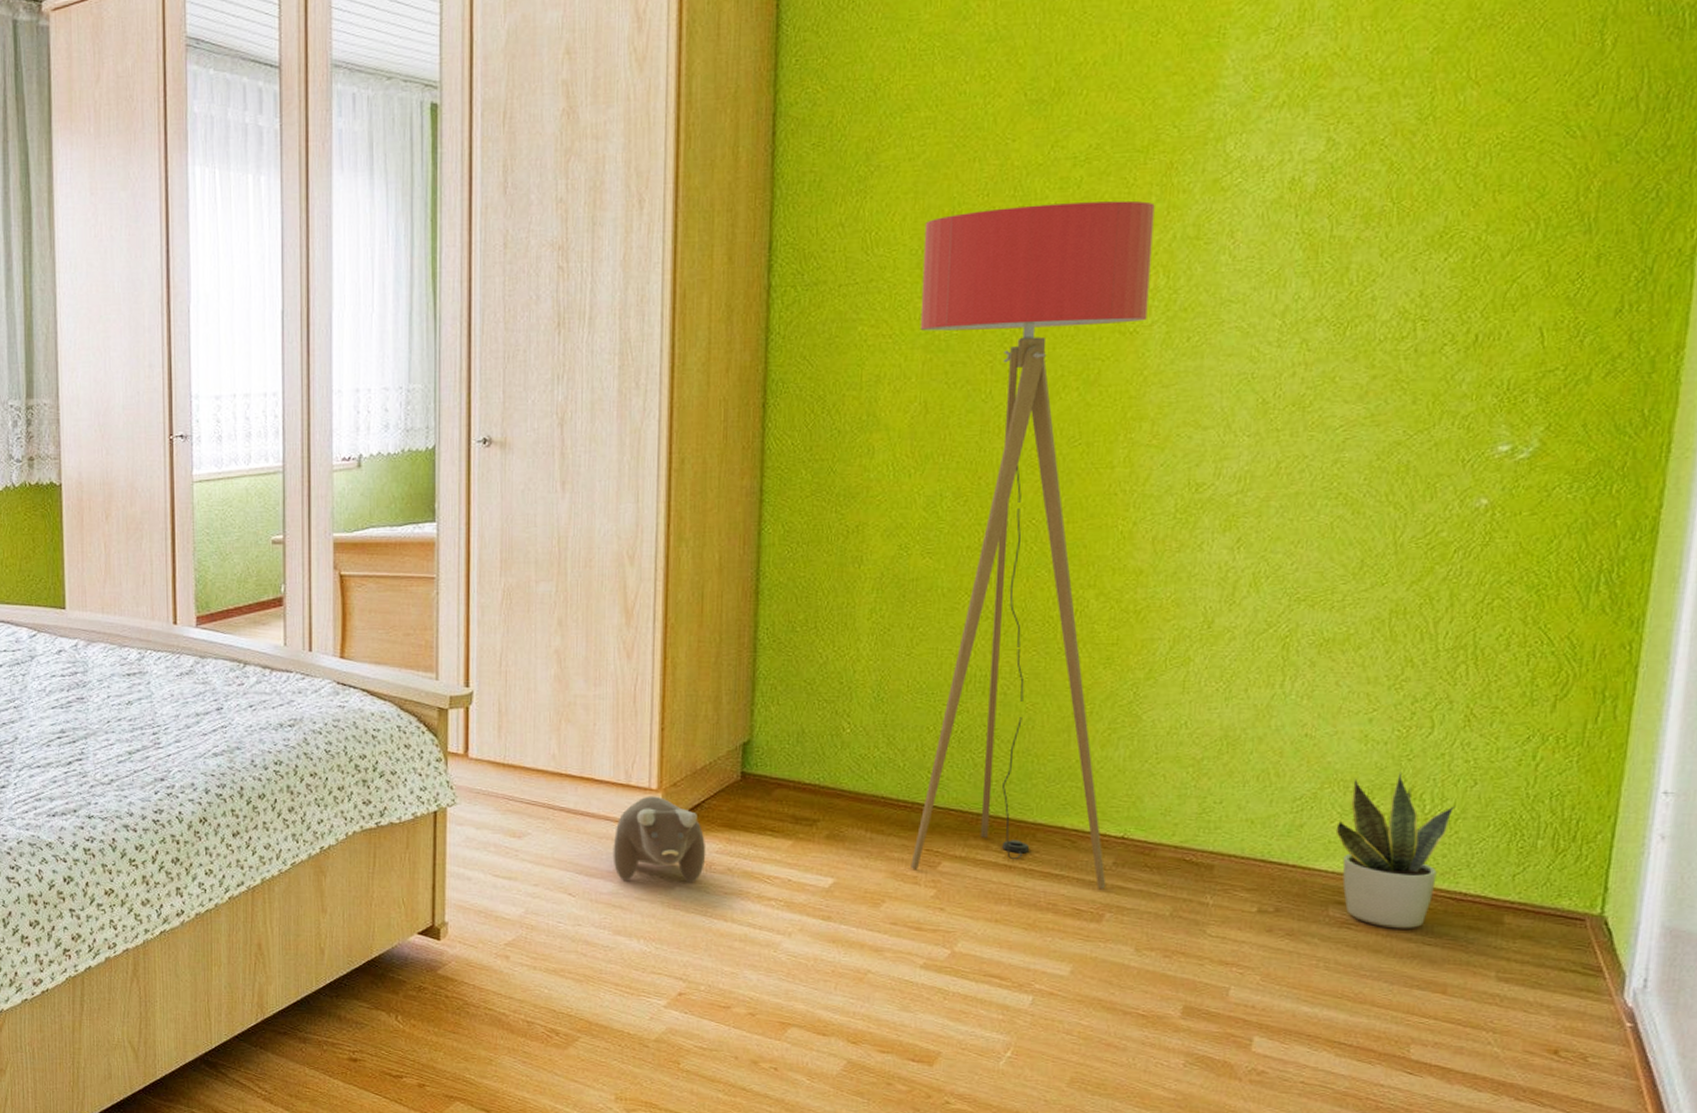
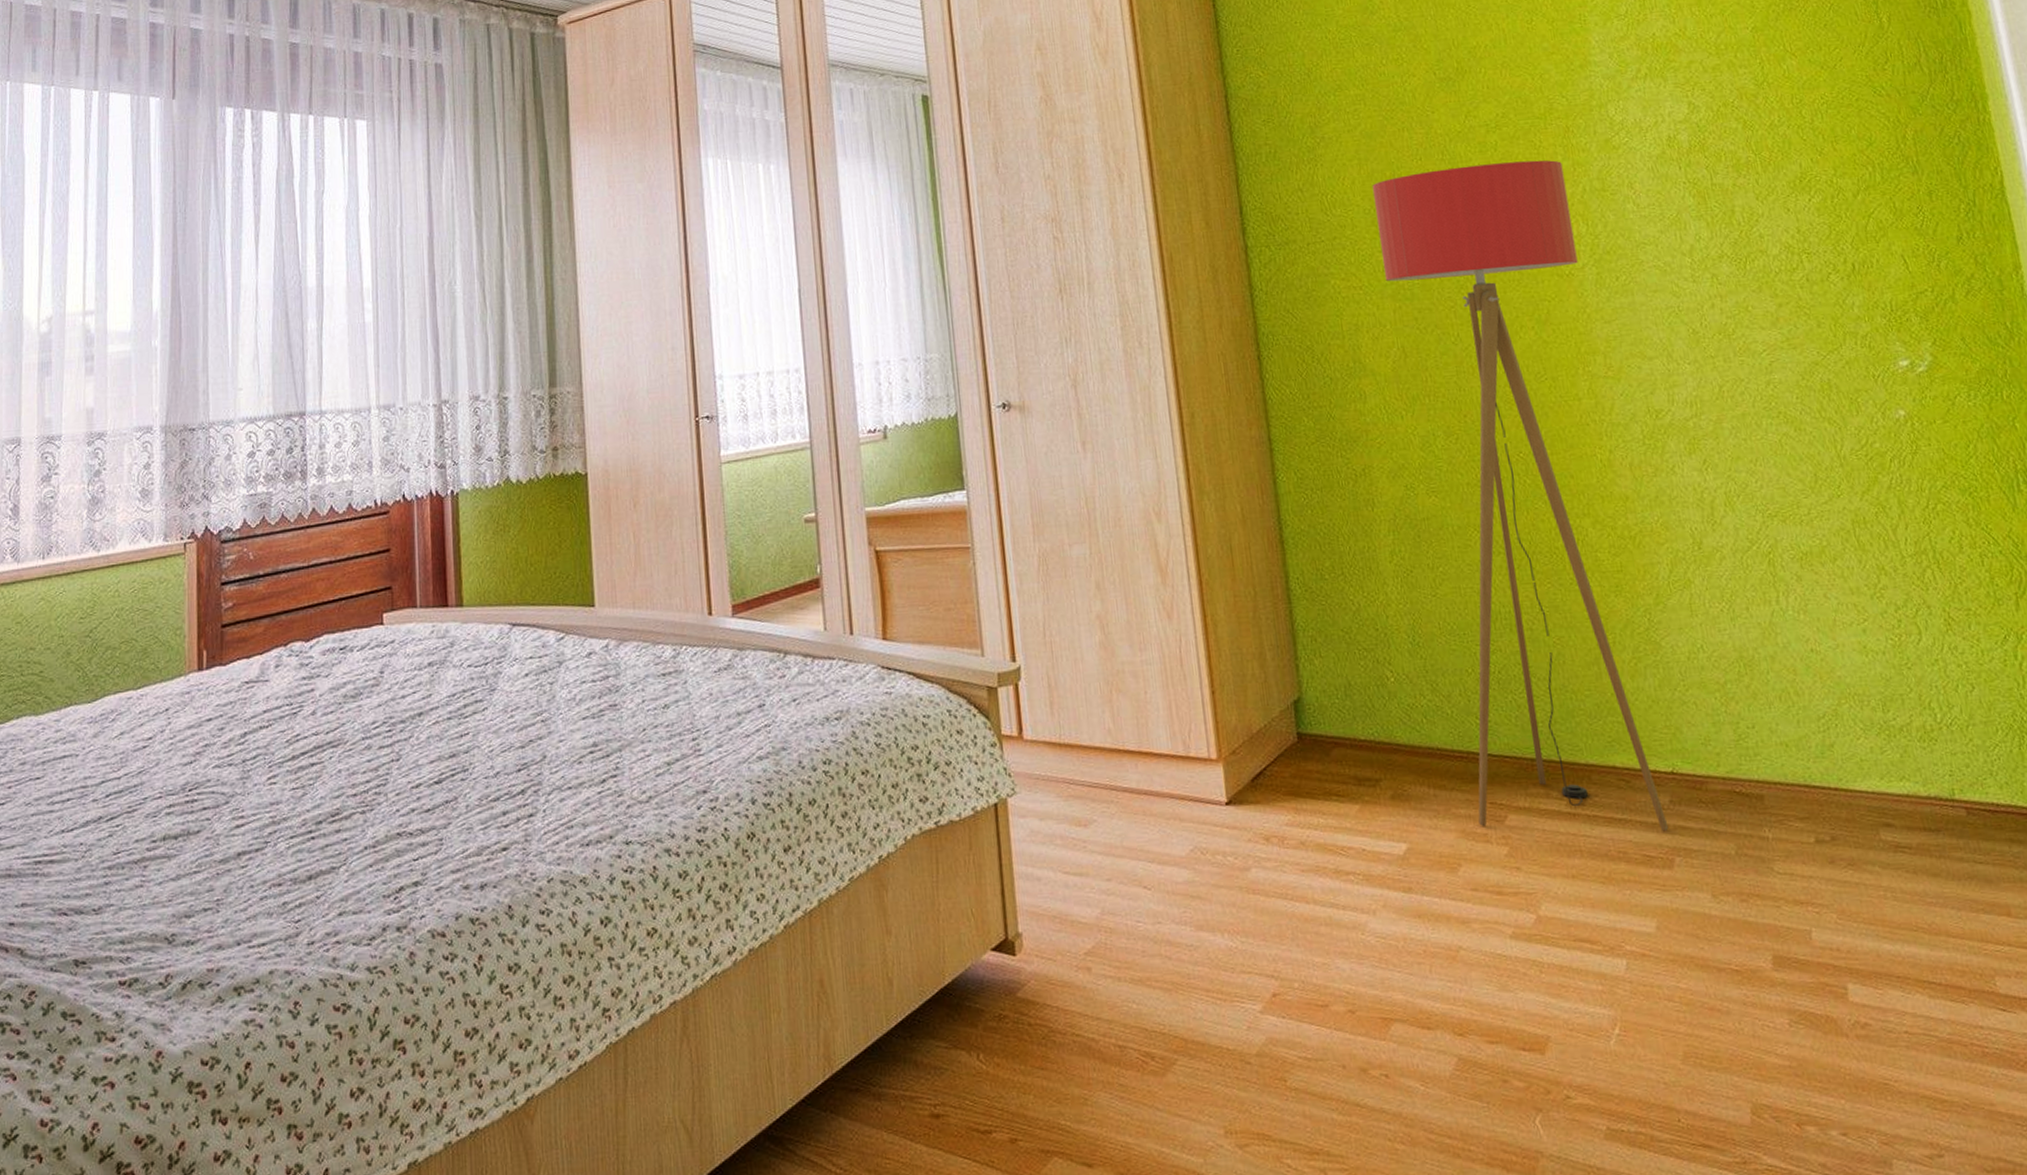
plush toy: present [613,796,706,883] -> none [1181,766,1277,866]
potted plant: present [1335,772,1456,929] -> none [1863,681,1970,849]

